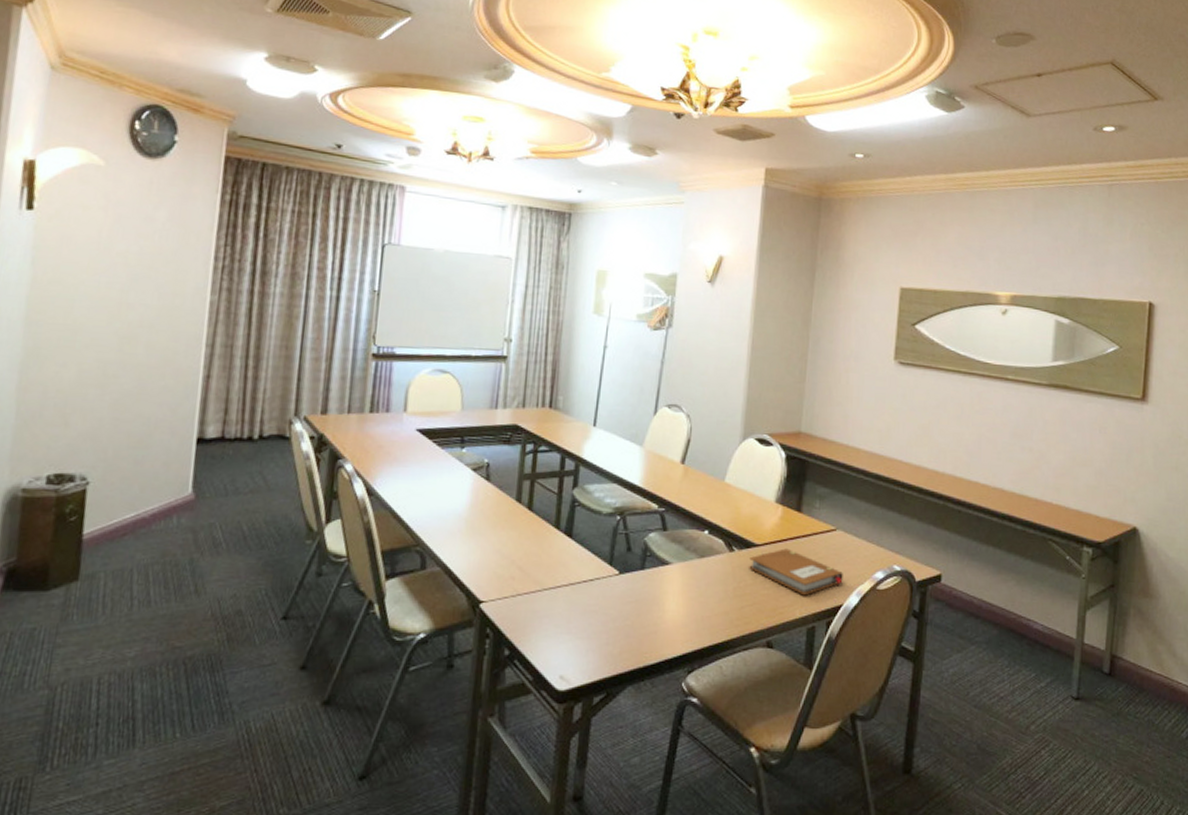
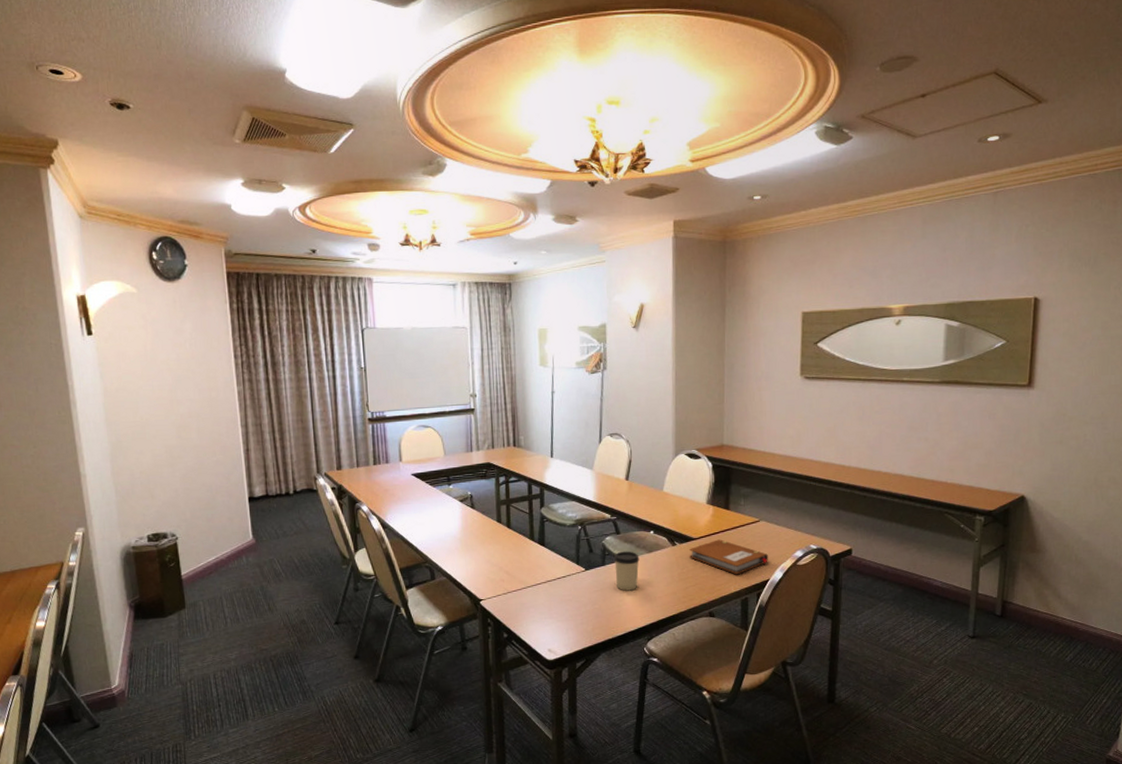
cup: none [655,553,688,605] -> present [614,551,640,591]

